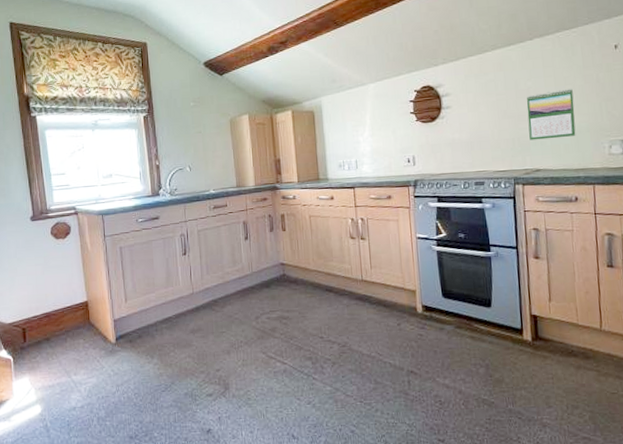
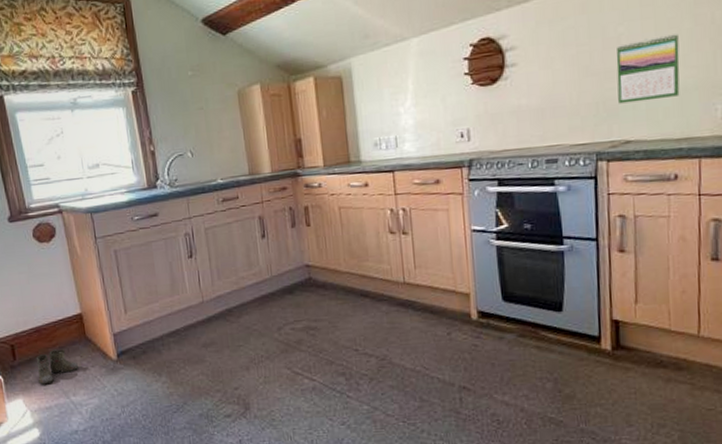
boots: none [39,333,82,365] -> present [32,349,79,385]

